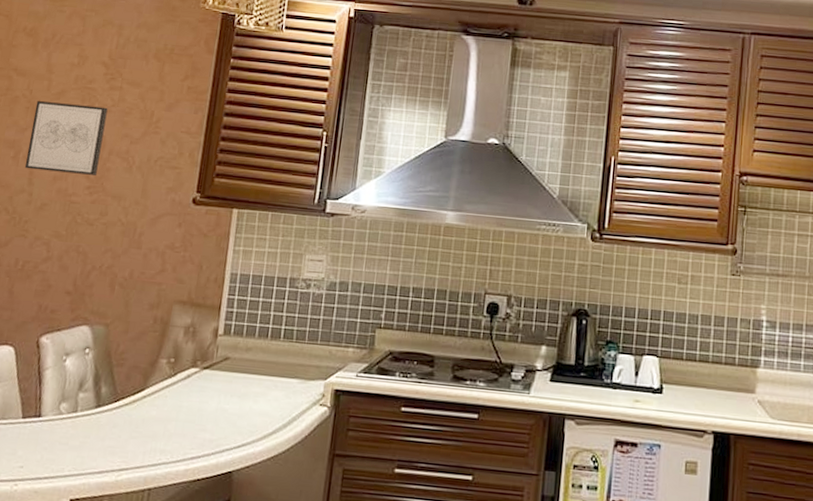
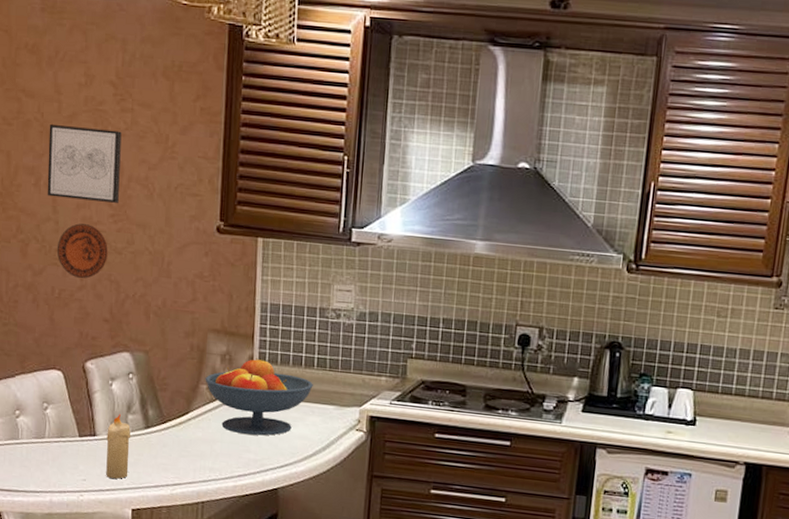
decorative plate: none [26,195,80,251] -> present [56,223,108,279]
candle: none [46,392,80,465] -> present [106,414,131,479]
fruit bowl: none [165,330,278,413] -> present [205,358,313,436]

